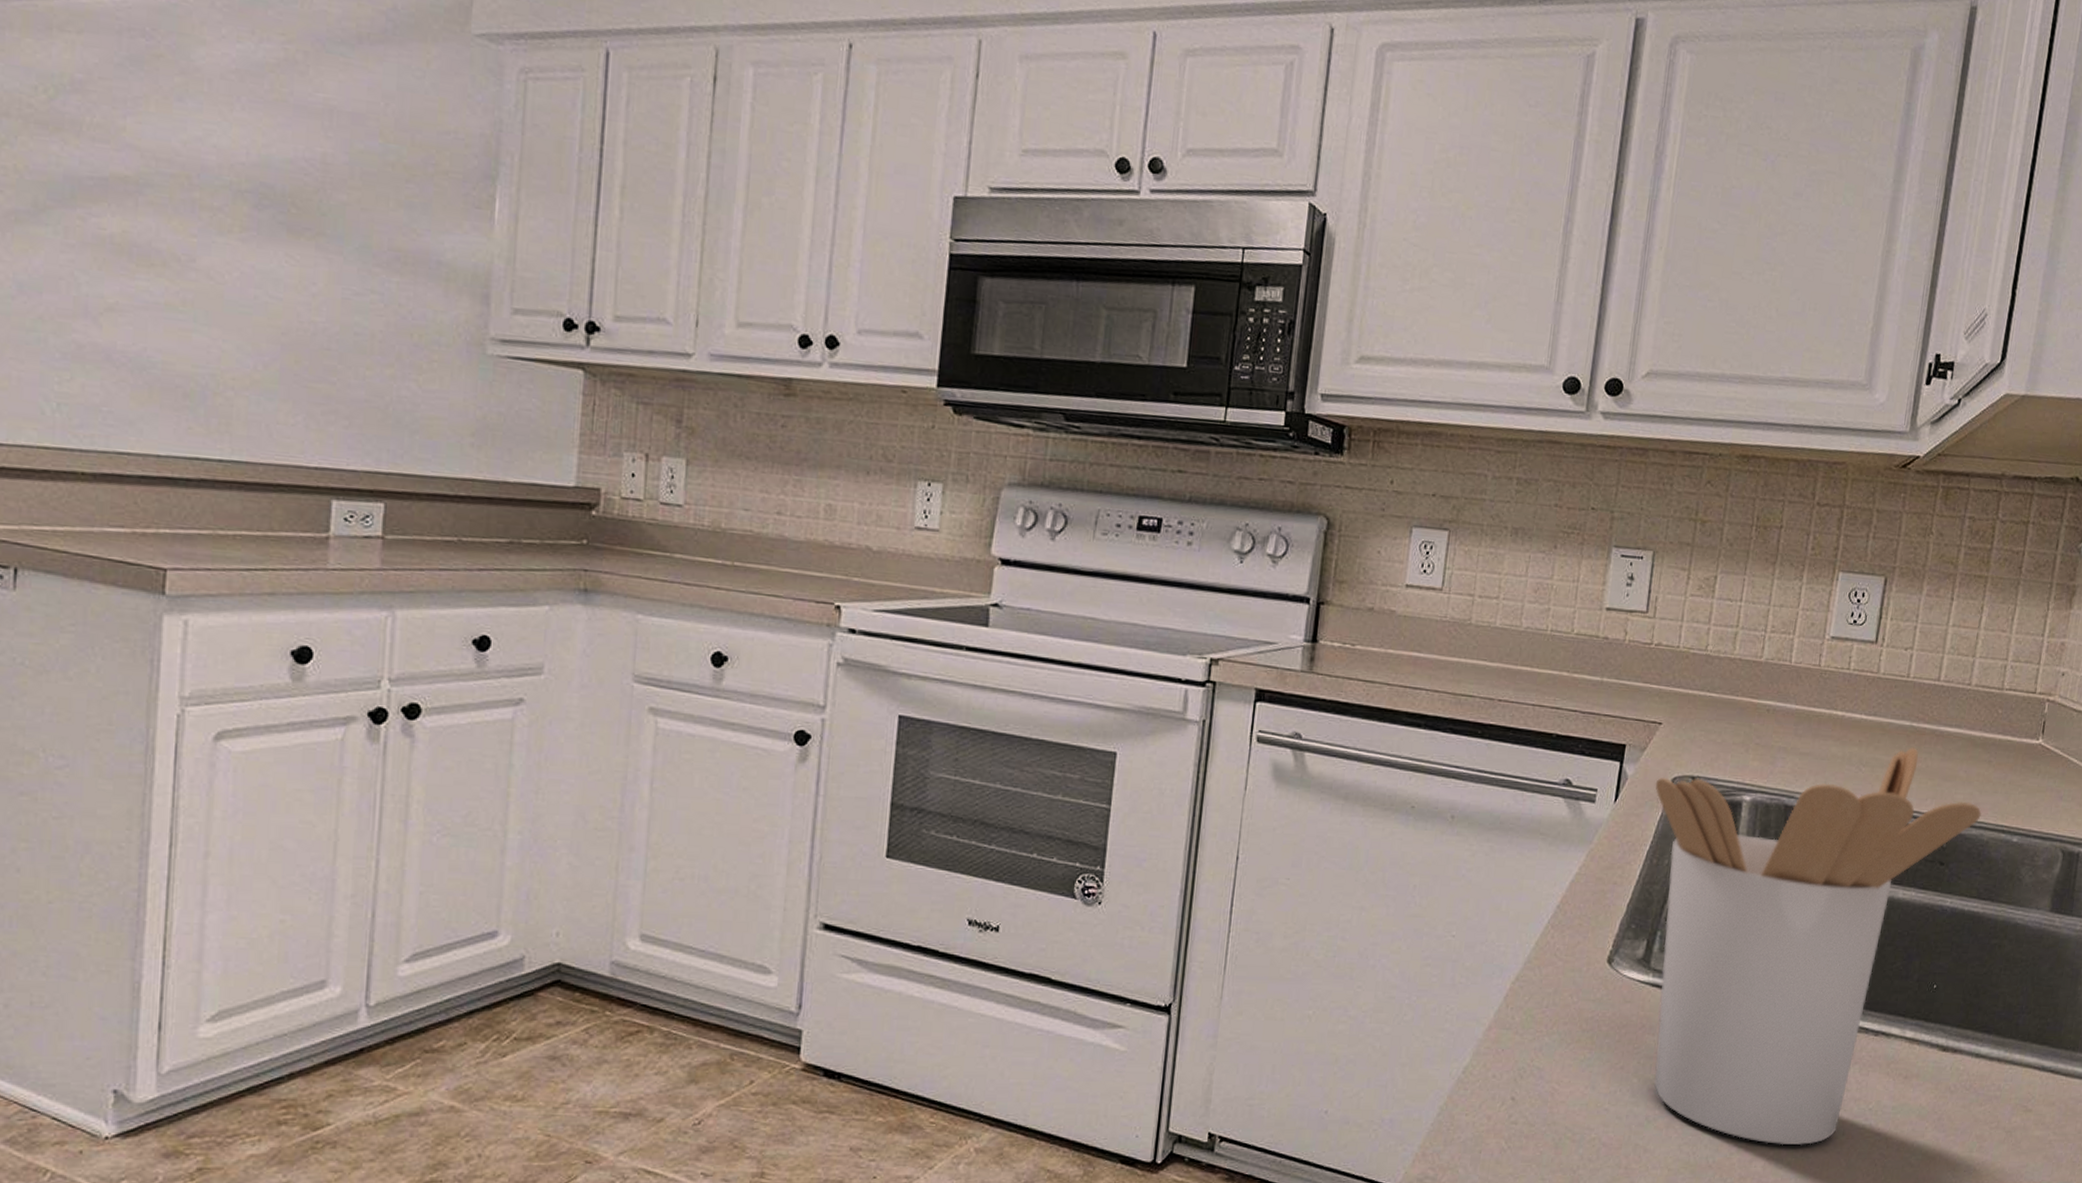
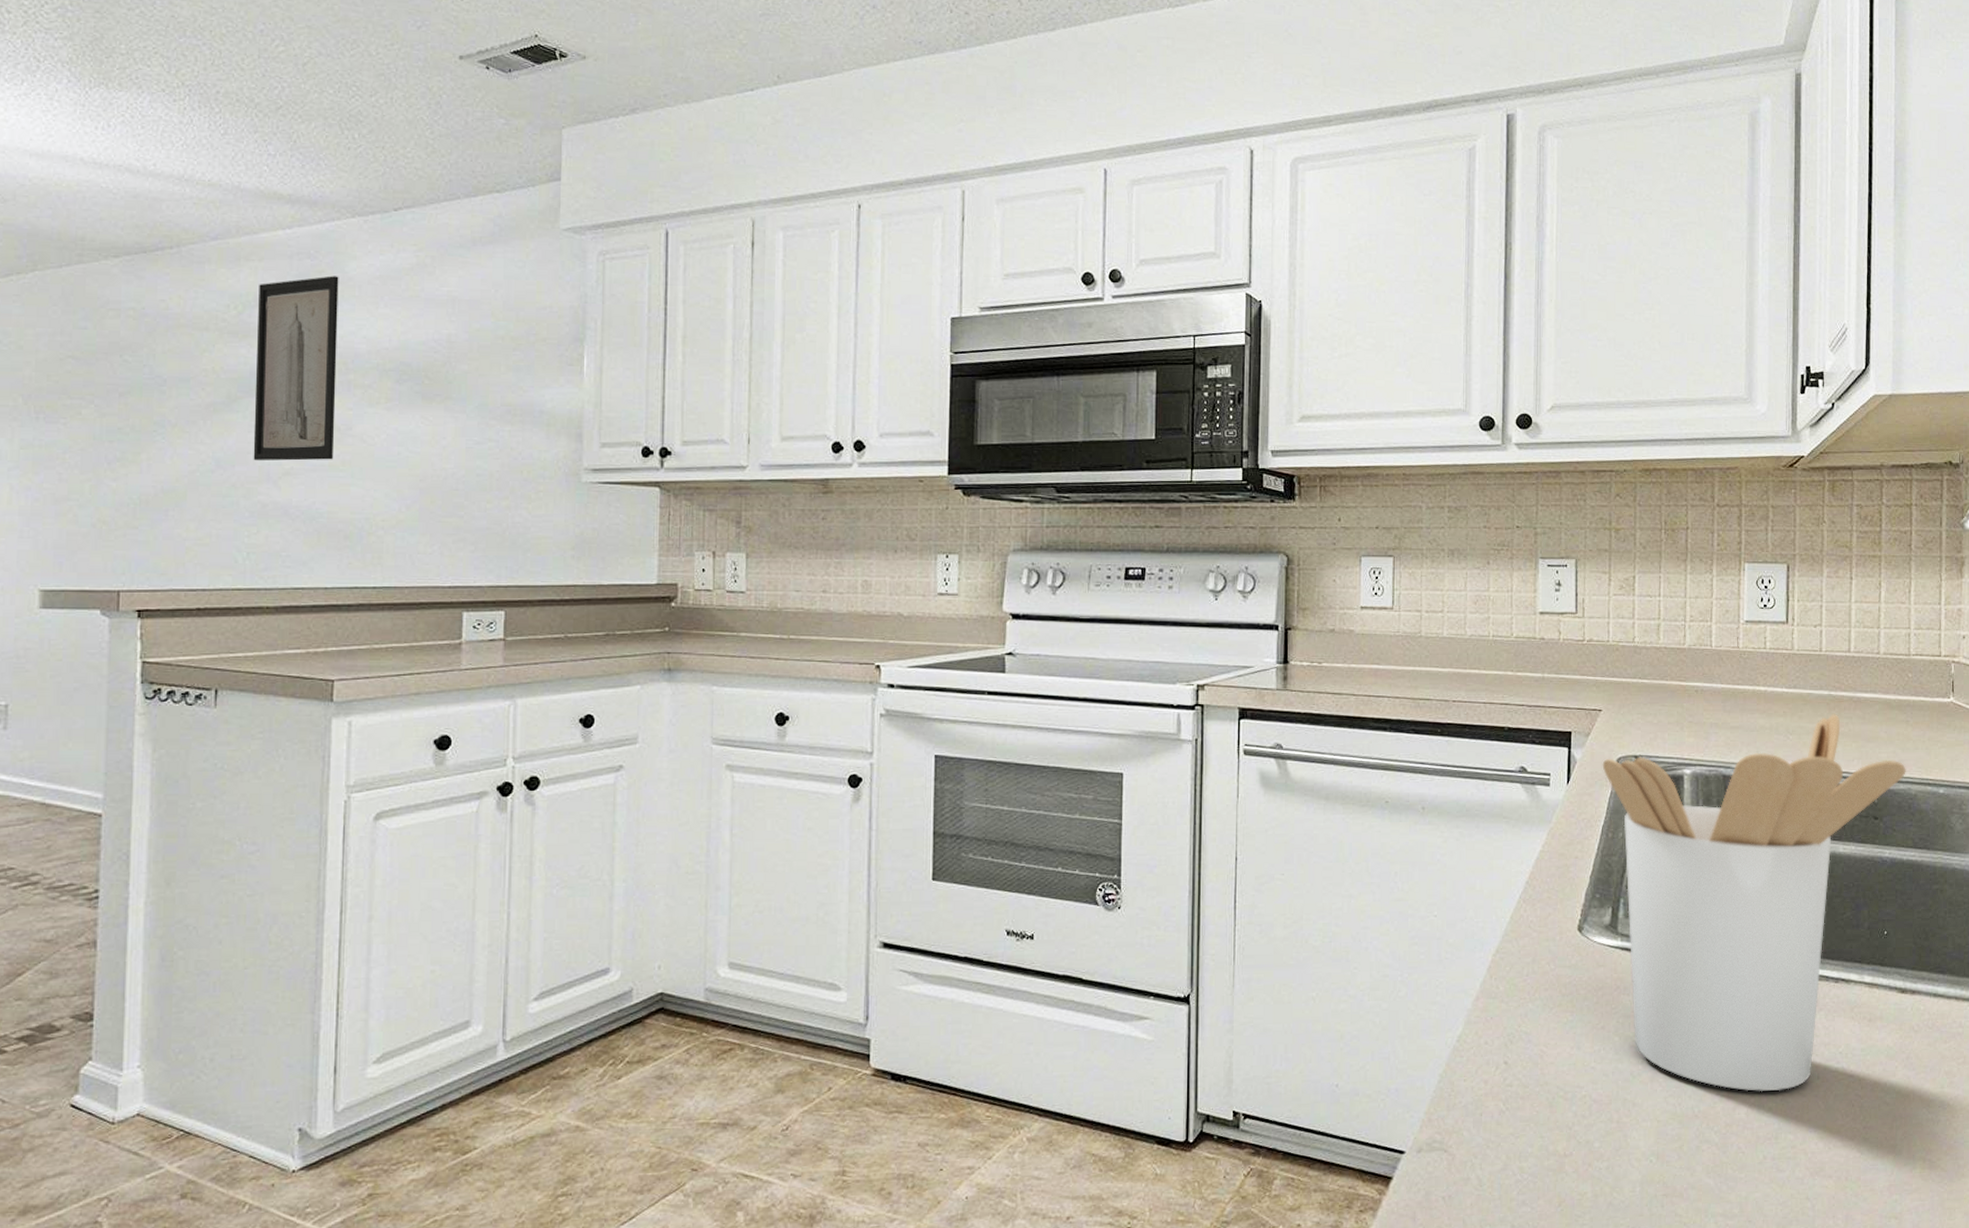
wall art: none [66,62,183,298] -> present [253,276,339,461]

